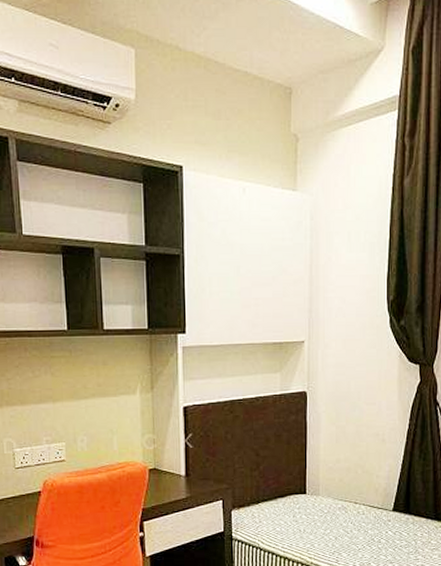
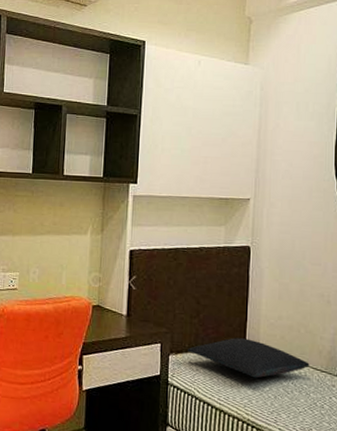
pillow: none [250,485,367,523] -> present [188,337,310,378]

